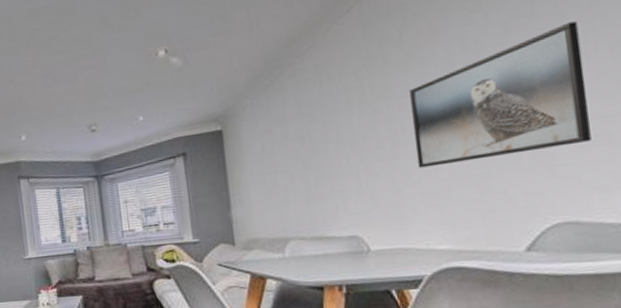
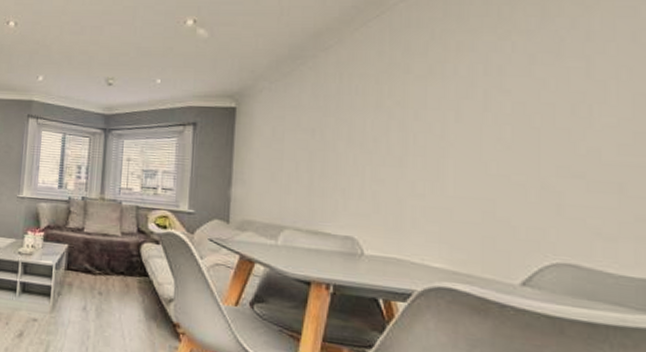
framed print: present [409,21,591,168] -> none [424,67,603,188]

